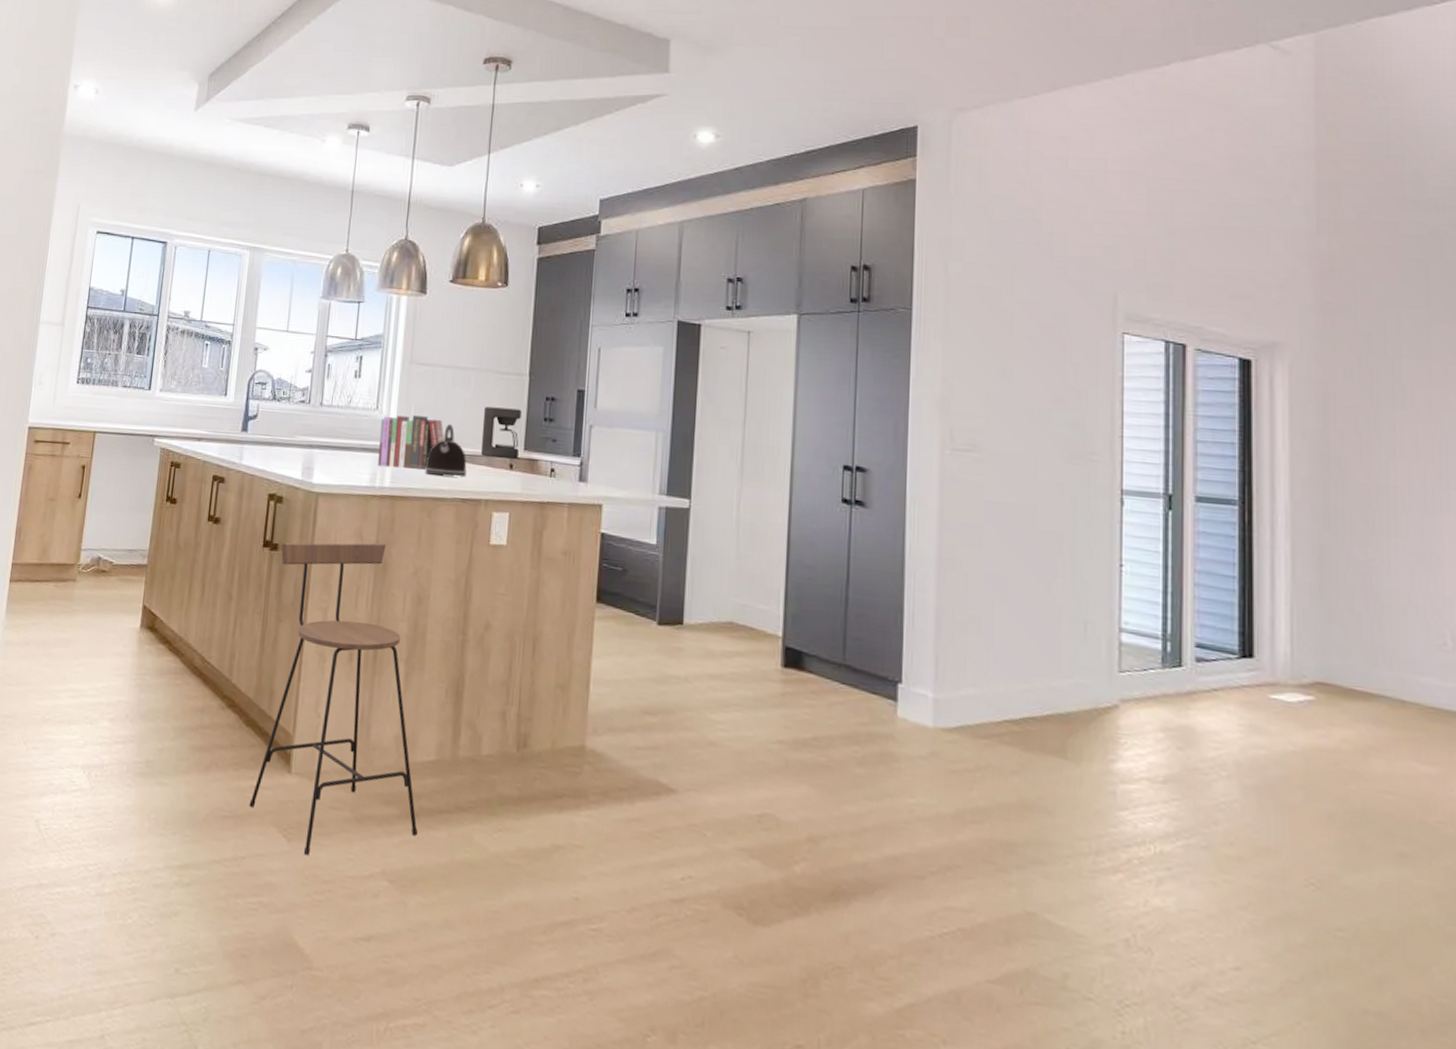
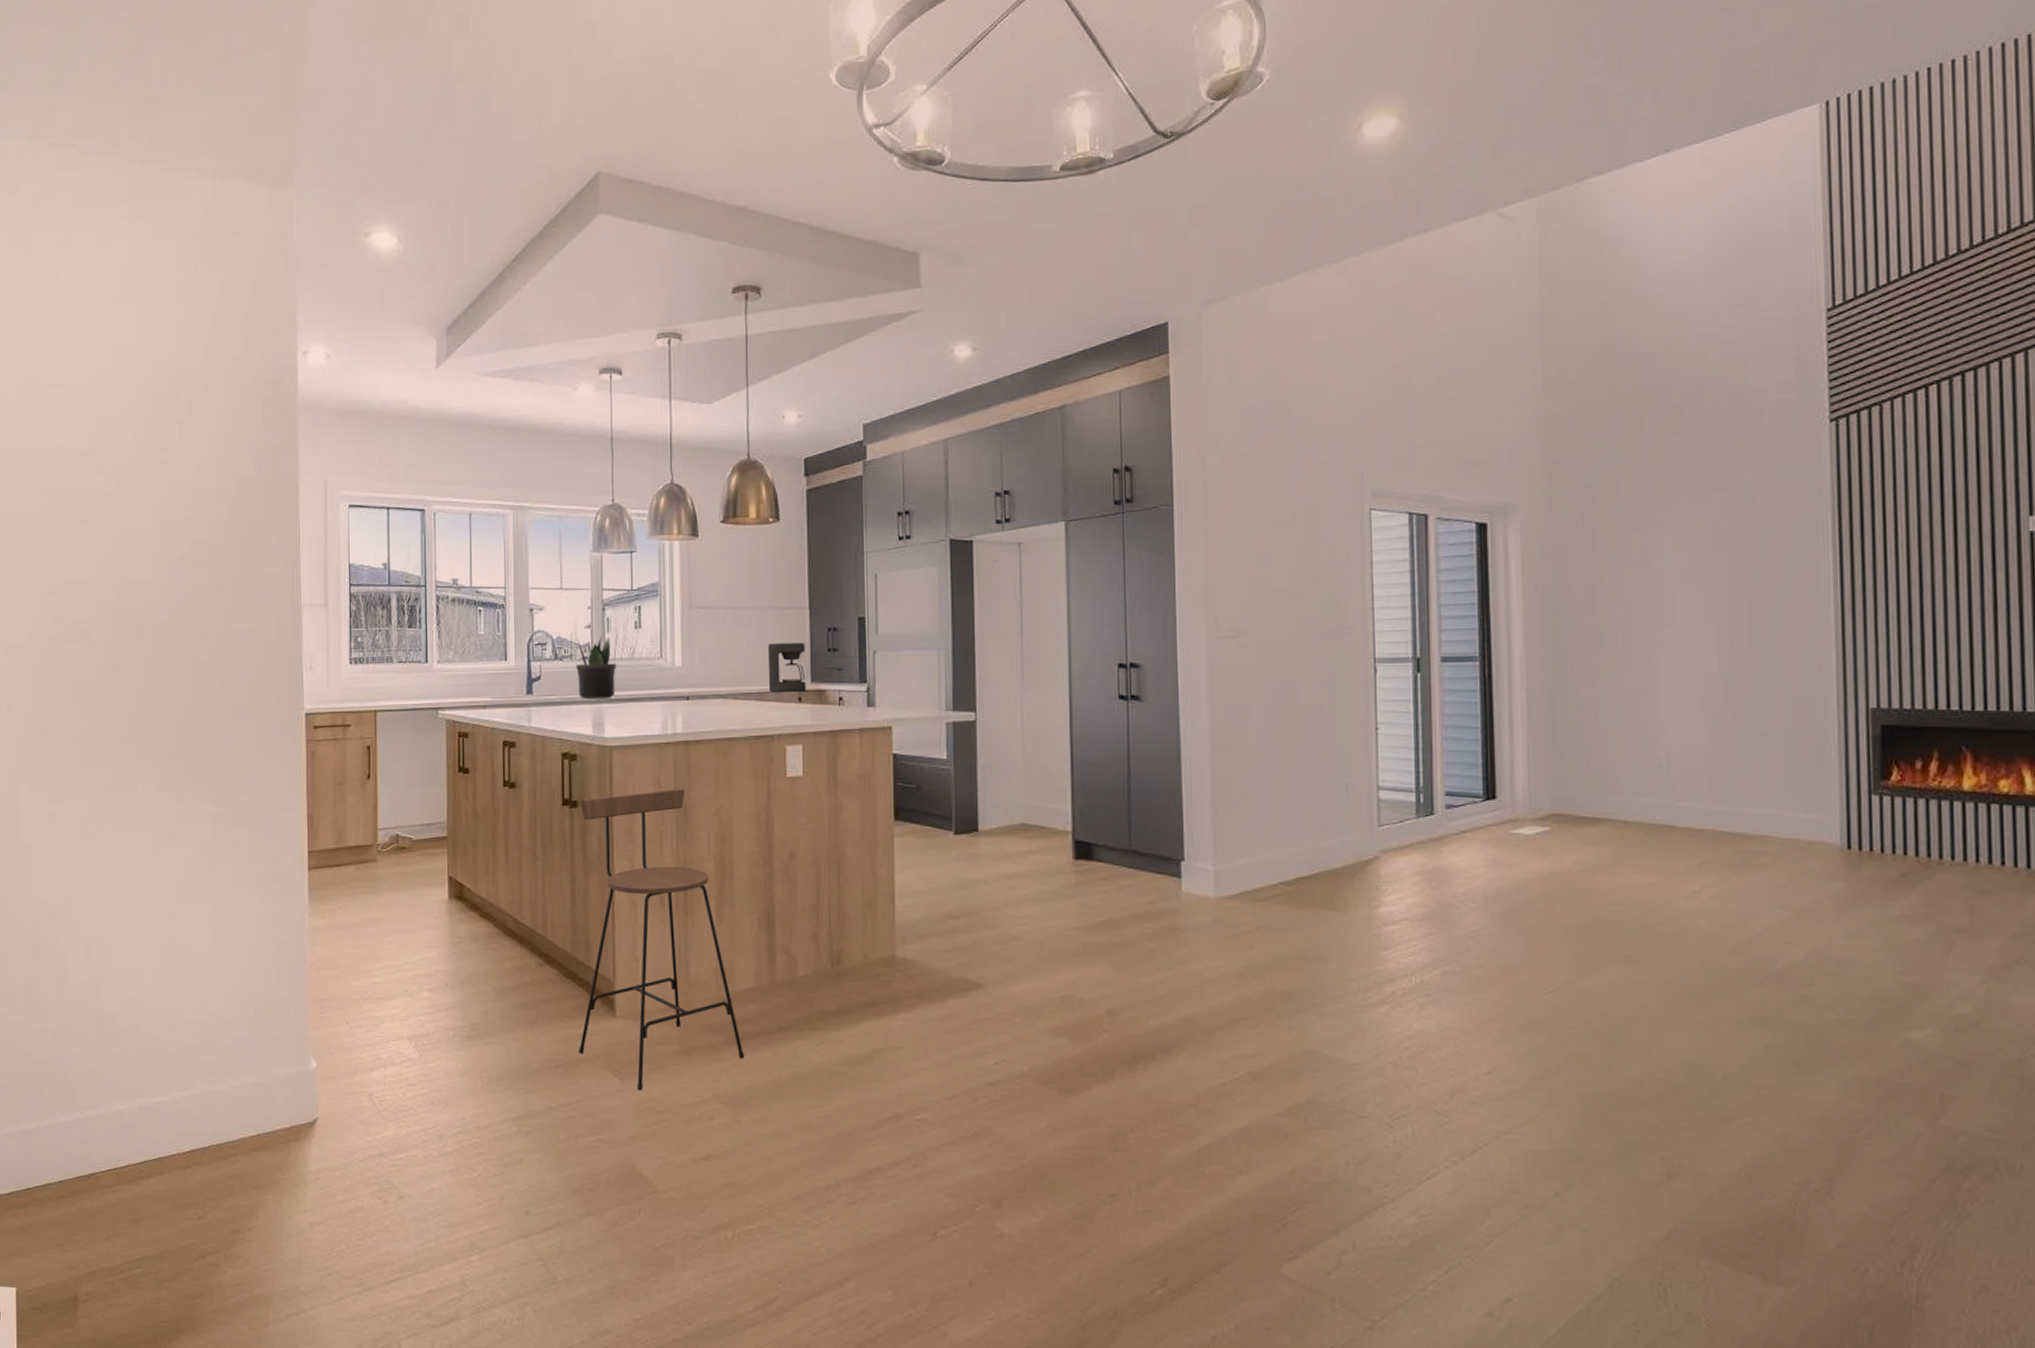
planter: none [292,381,332,445] -> present [576,635,616,700]
books: present [377,415,445,471] -> none [667,660,732,714]
kettle: present [425,424,468,478] -> none [715,664,758,716]

